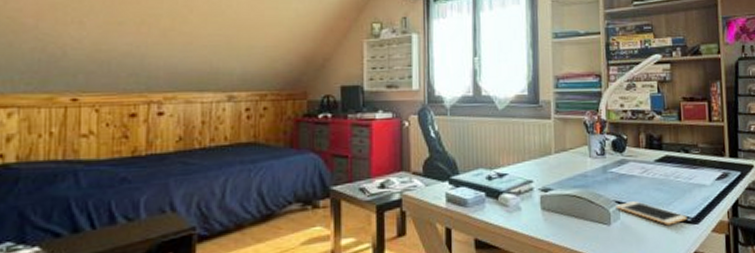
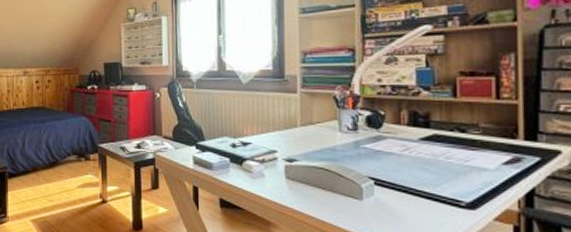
cell phone: present [616,201,687,226] -> none [369,179,460,208]

